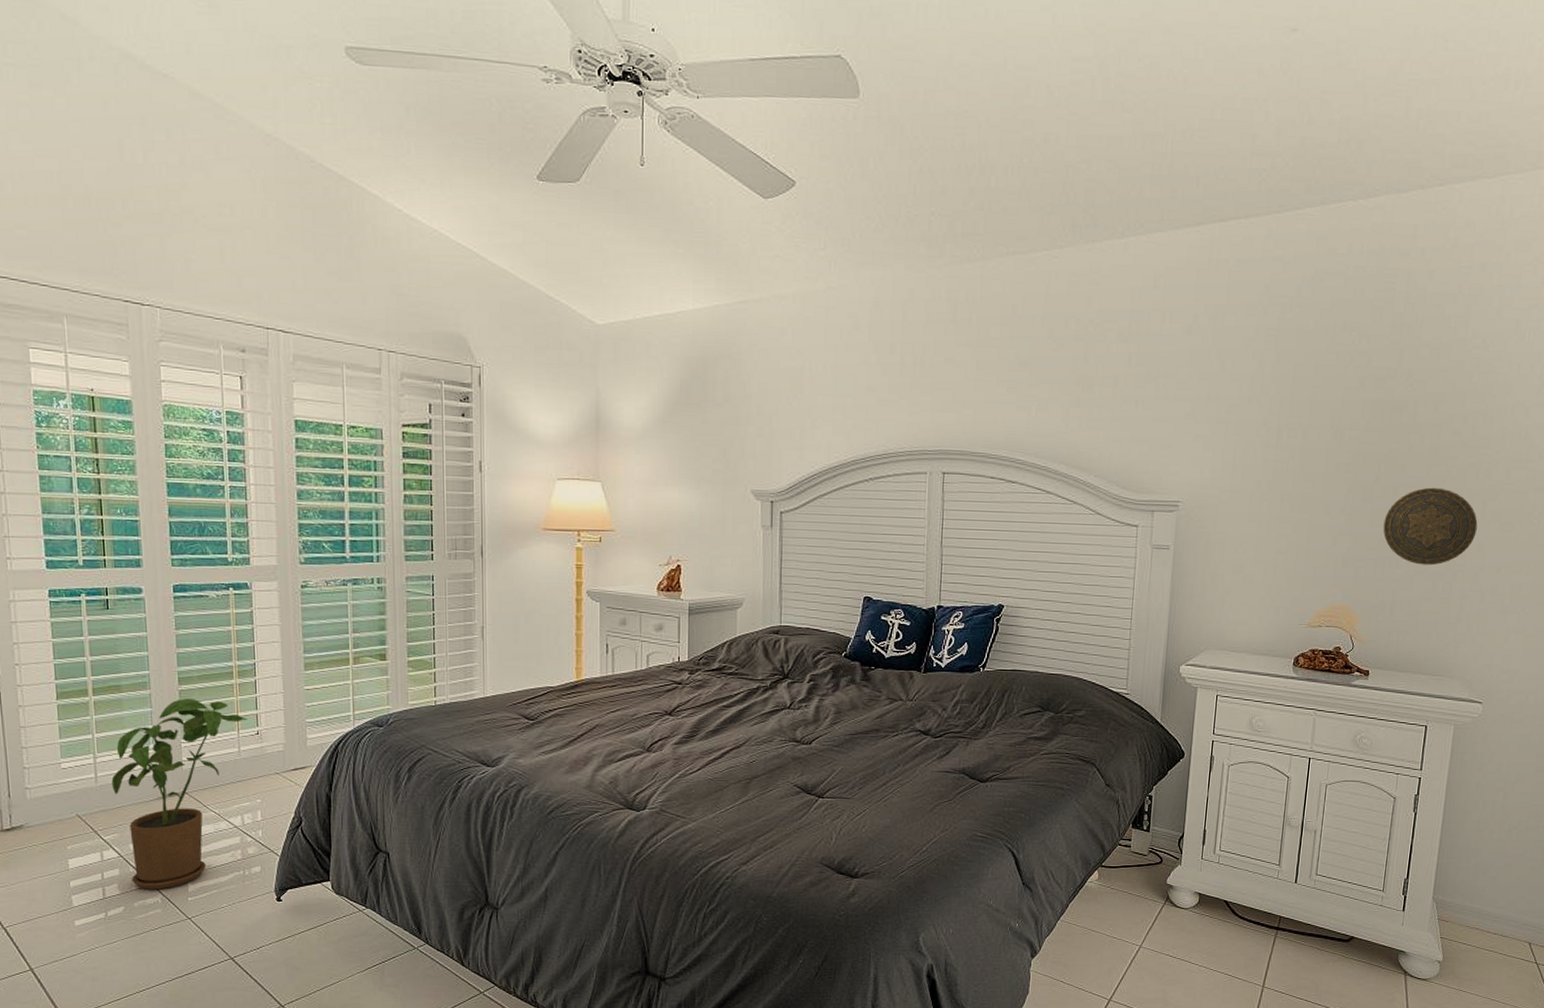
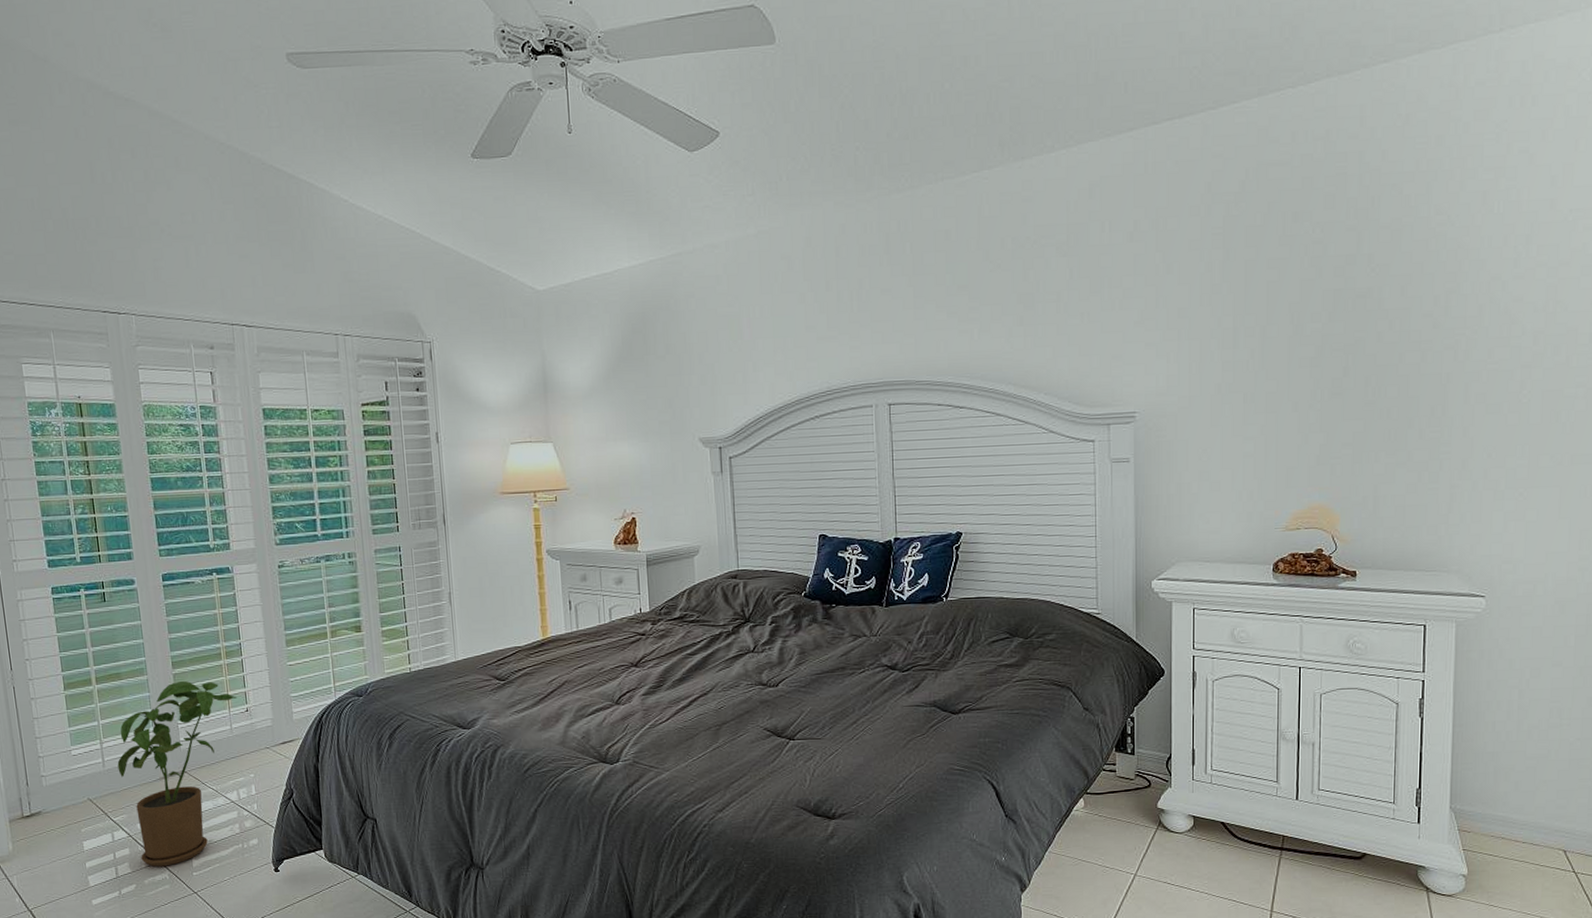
decorative plate: present [1383,487,1478,566] -> none [1357,374,1461,457]

